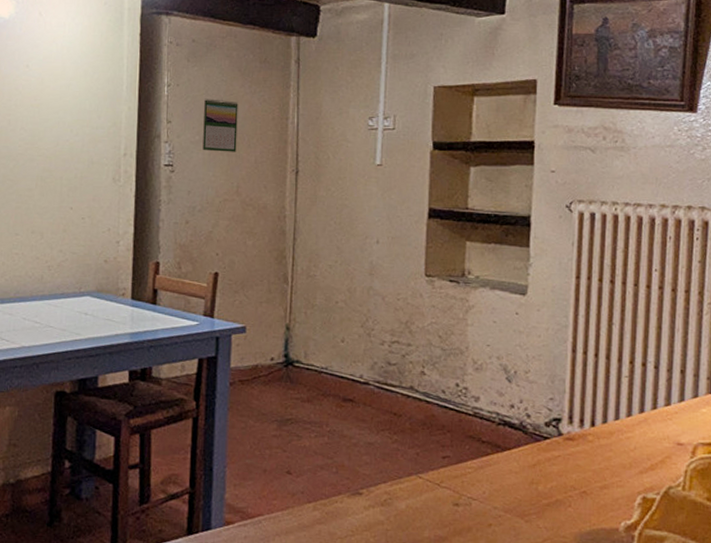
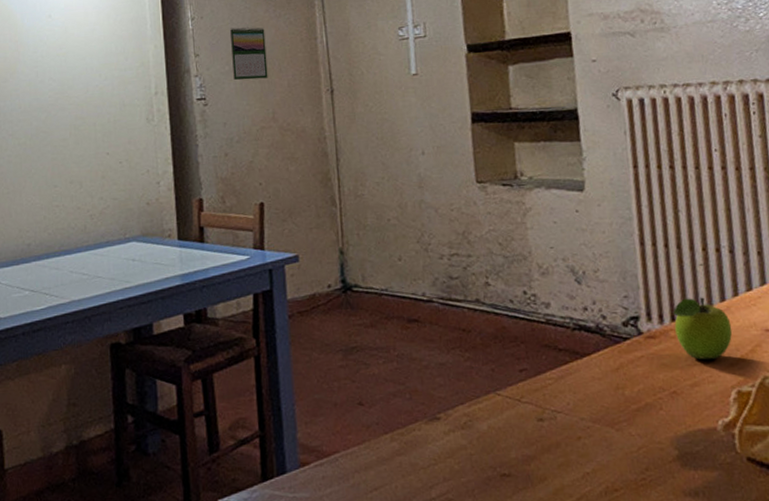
fruit: none [593,406,646,465] -> present [673,297,733,360]

